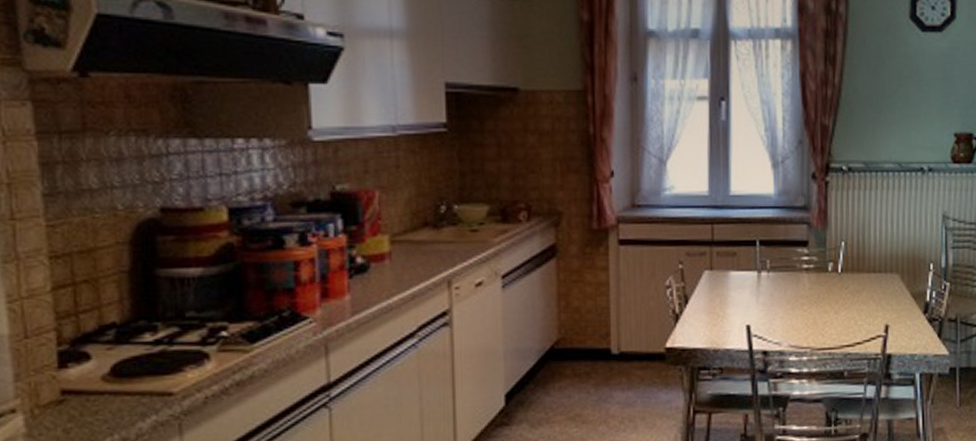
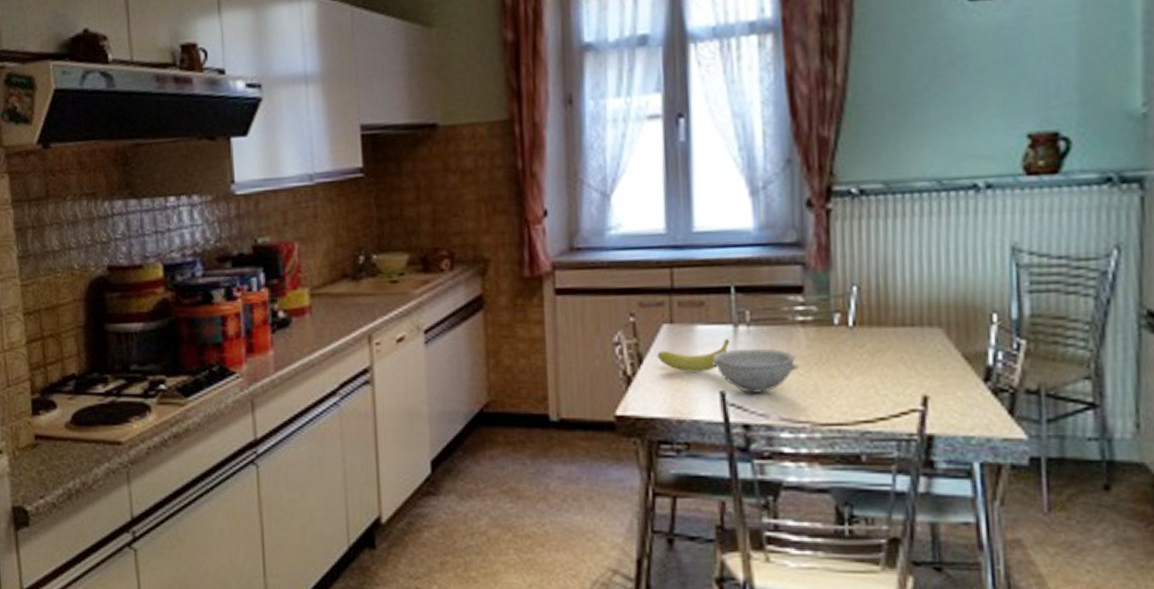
fruit: none [699,282,755,310] -> present [657,338,731,372]
bowl: none [742,290,803,326] -> present [712,348,799,393]

